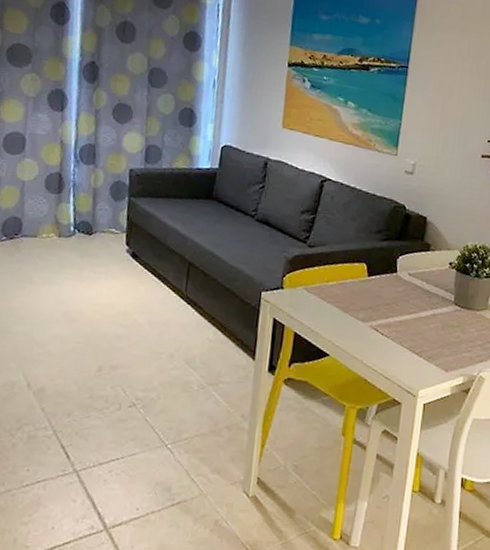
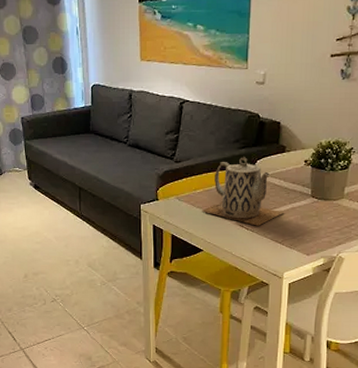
teapot: none [333,250,424,332] -> present [202,157,284,226]

